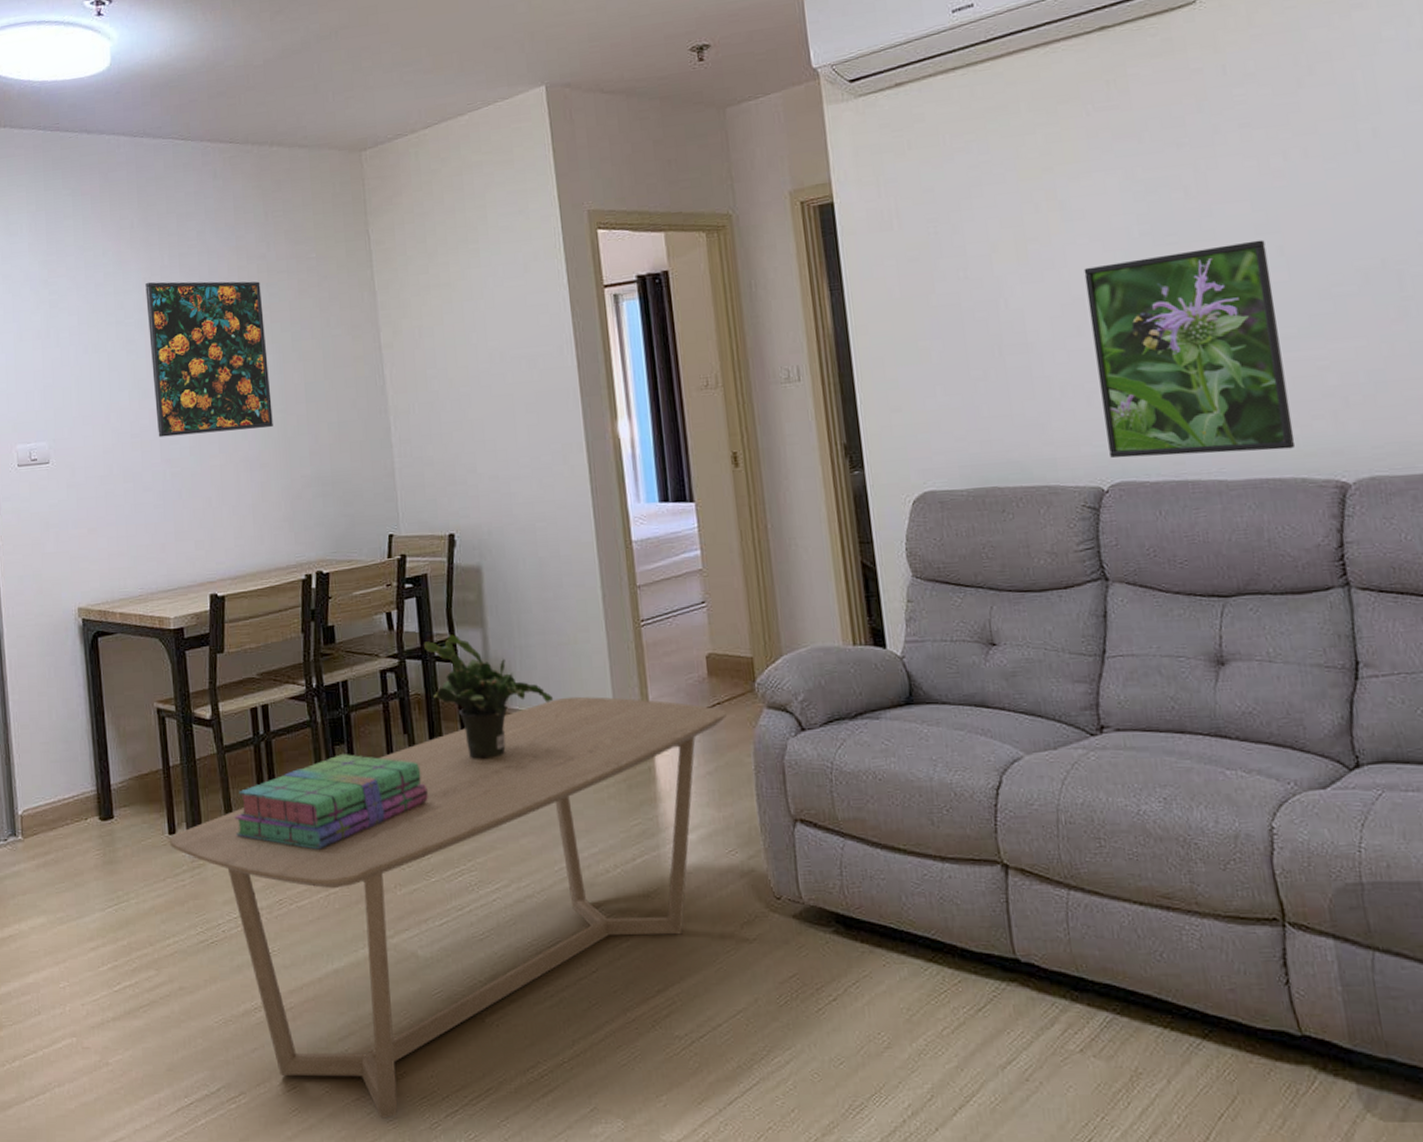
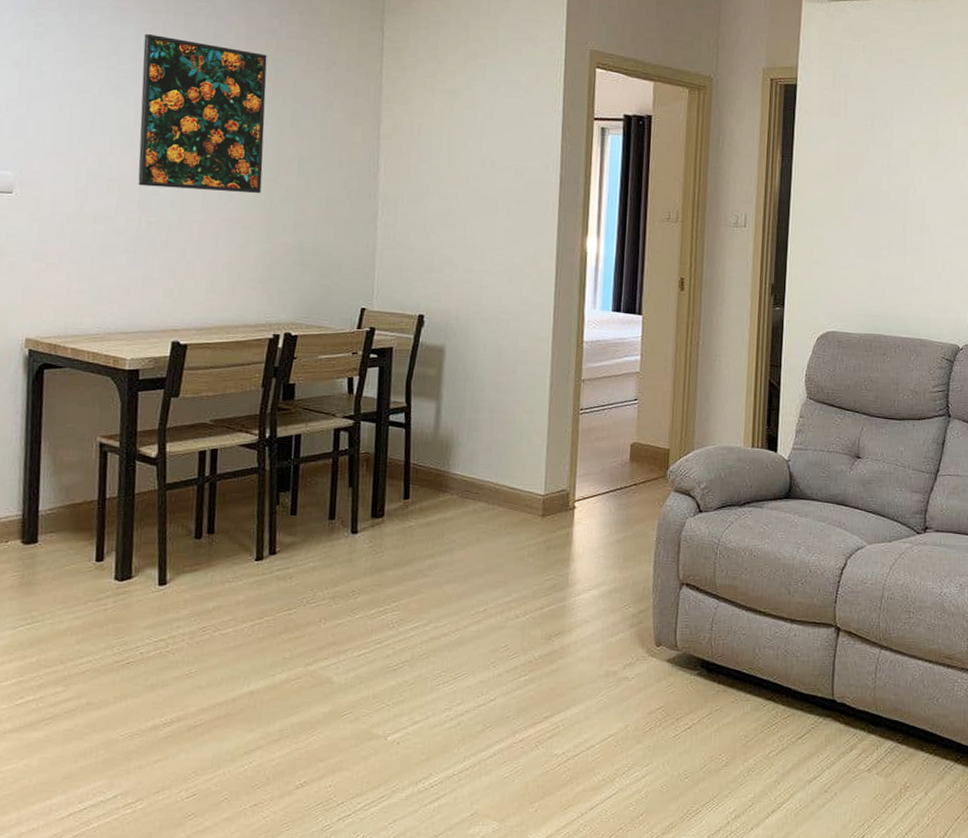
coffee table: present [170,696,727,1118] -> none [96,467,640,822]
stack of books: present [234,754,428,850] -> none [166,500,364,584]
potted plant: present [424,634,554,760] -> none [380,403,493,516]

